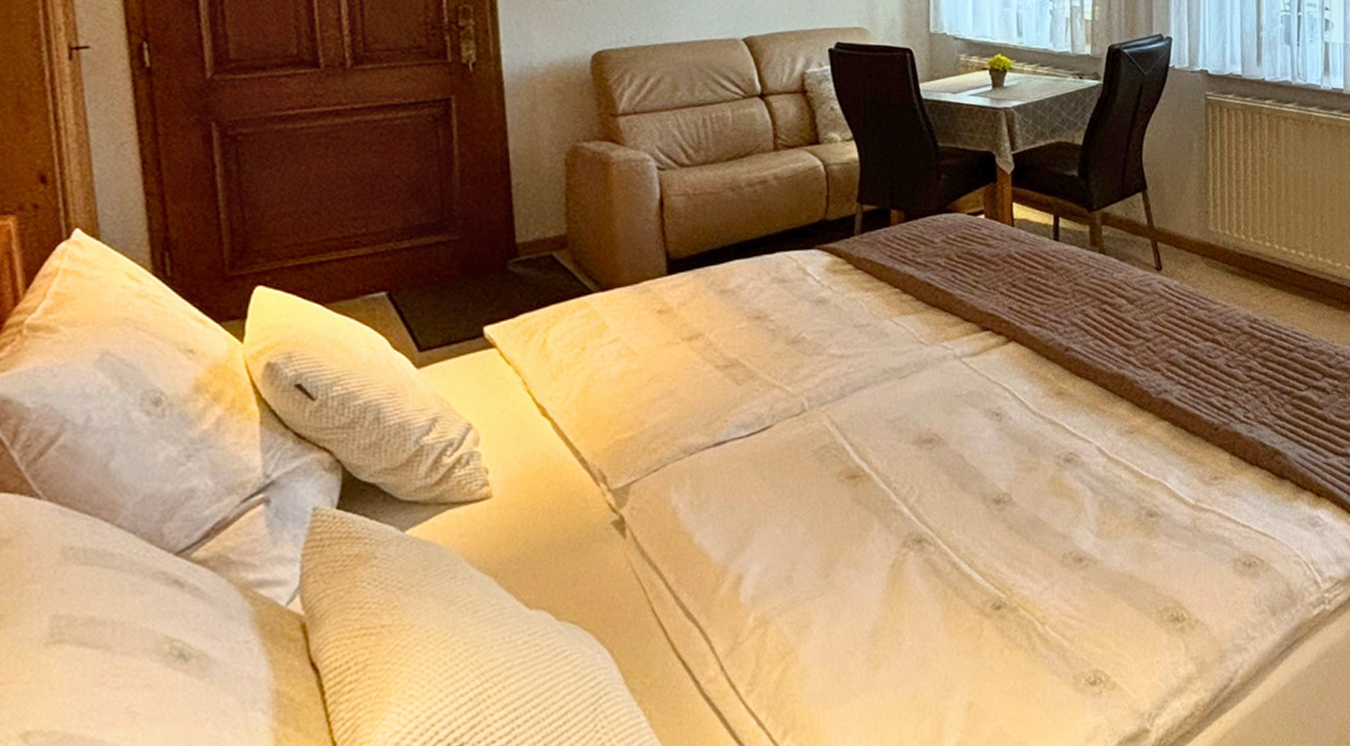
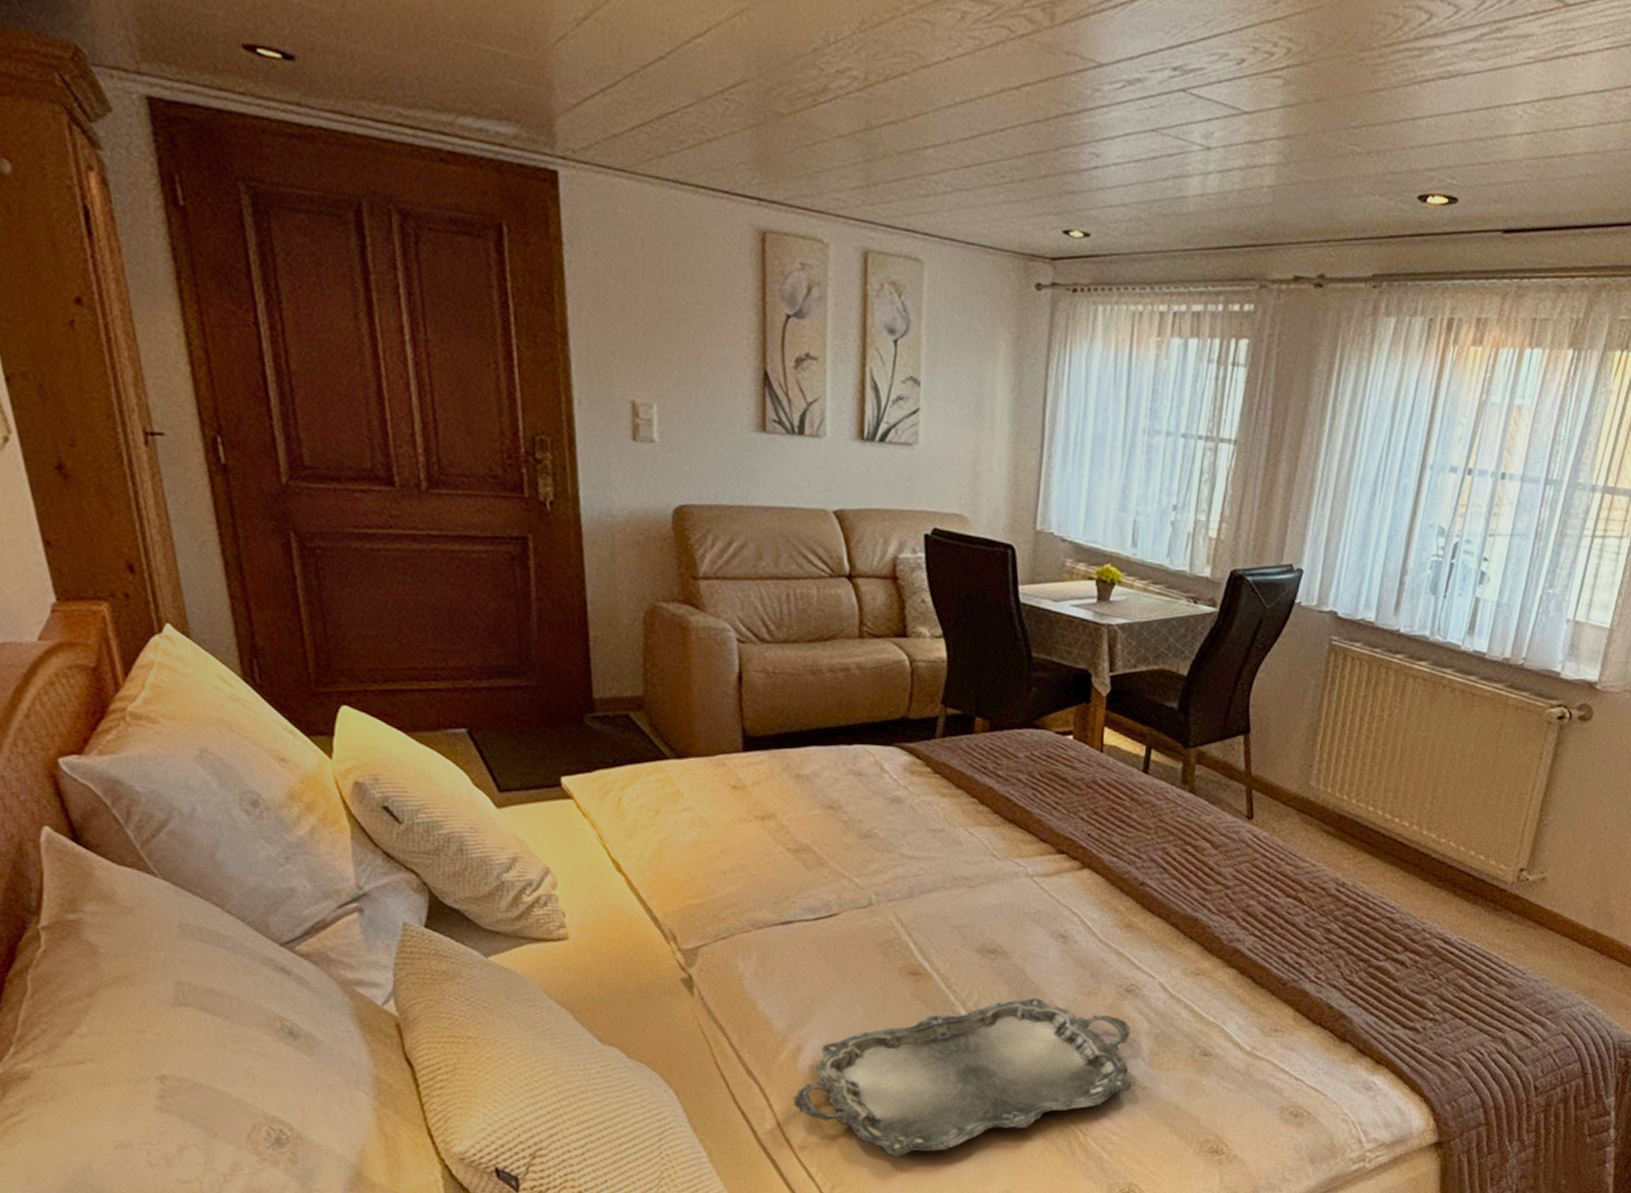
serving tray: none [736,482,1083,685] -> present [793,997,1132,1157]

